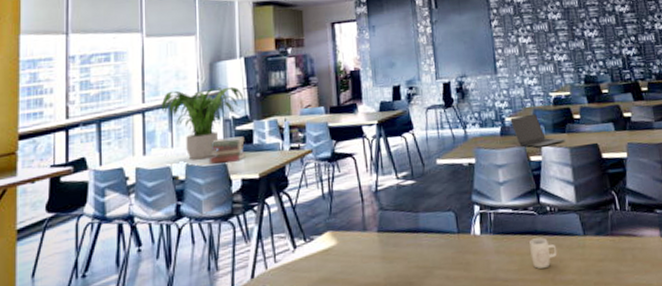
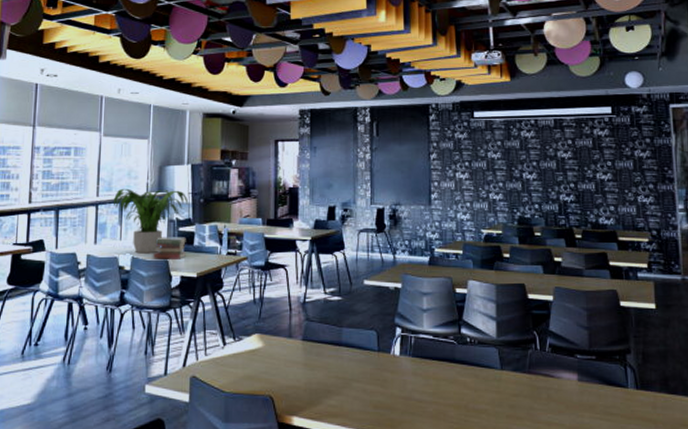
laptop: present [510,113,565,148] -> none [439,248,492,281]
mug: present [529,237,558,270] -> none [447,366,473,396]

